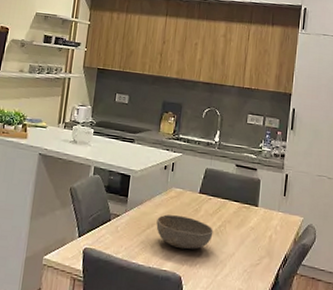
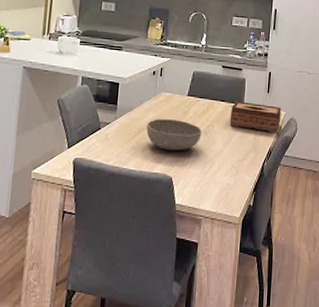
tissue box: none [242,202,299,240] -> present [229,101,281,133]

